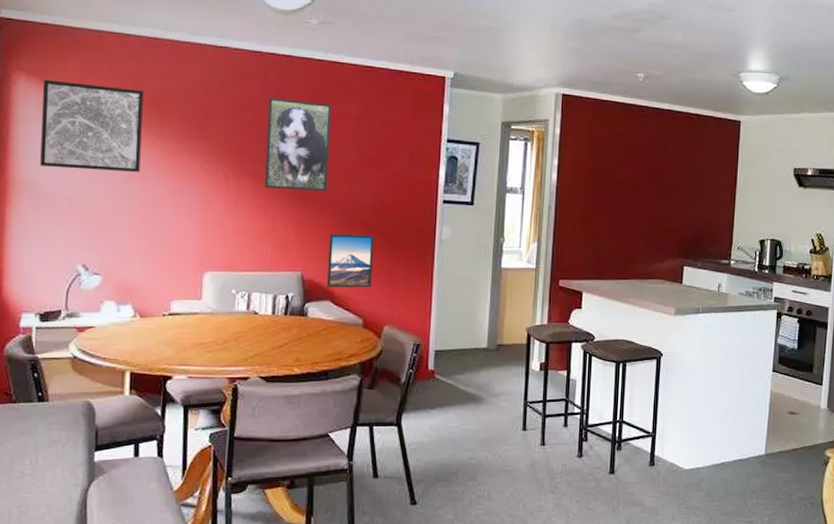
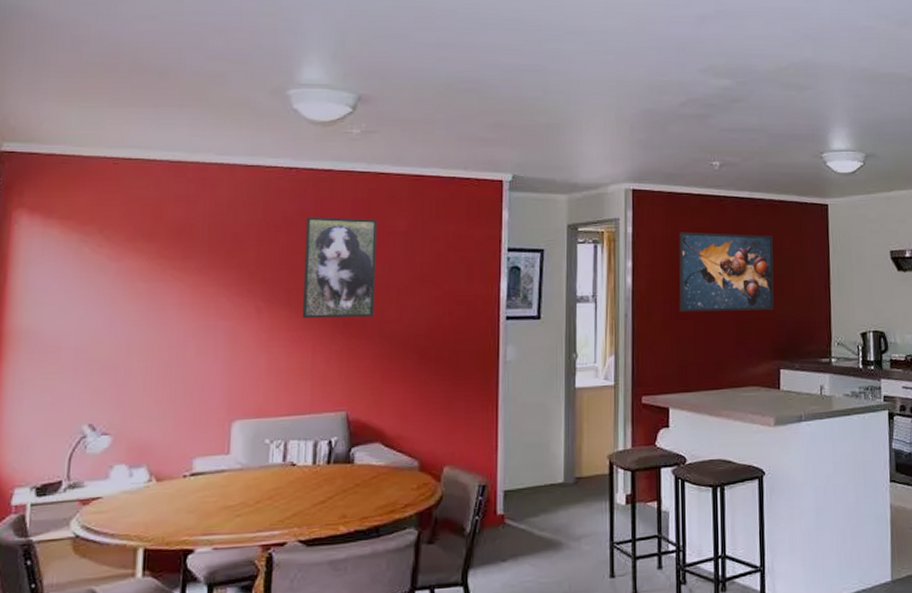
wall art: present [40,79,144,172] -> none [42,215,164,314]
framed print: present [326,233,374,288] -> none [375,362,429,428]
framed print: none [597,136,688,213] -> present [679,232,774,312]

